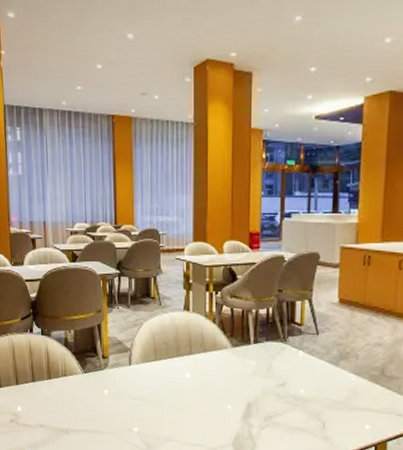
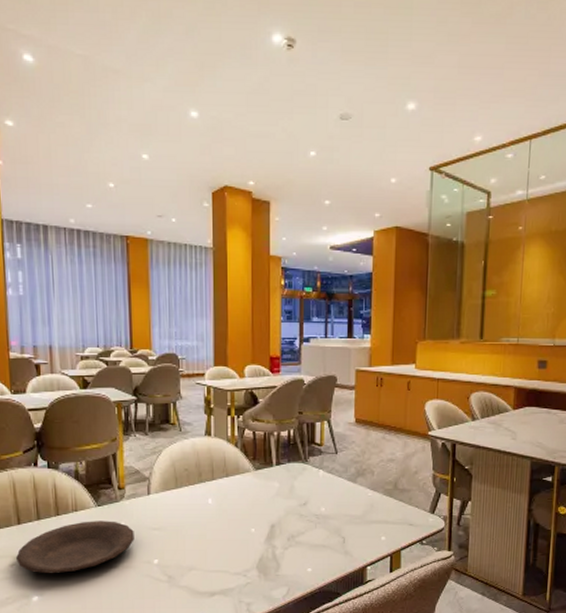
plate: none [15,386,117,432] -> present [16,521,134,574]

